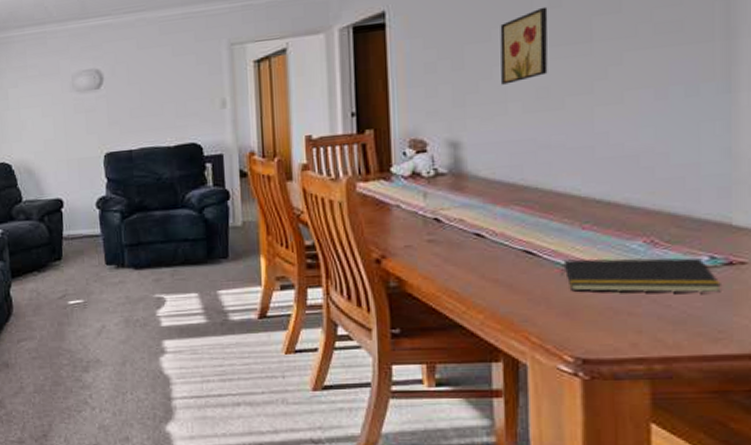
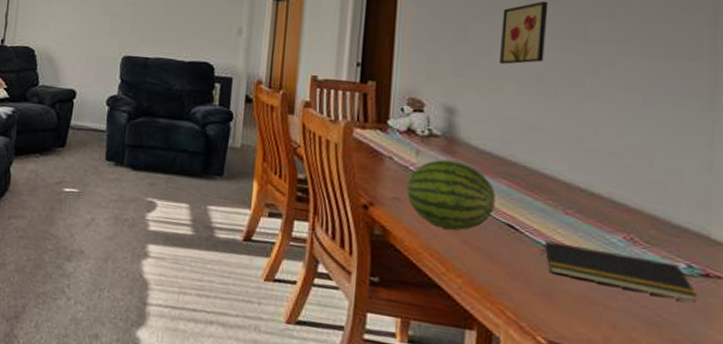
fruit: none [418,196,510,268] -> present [407,159,495,231]

